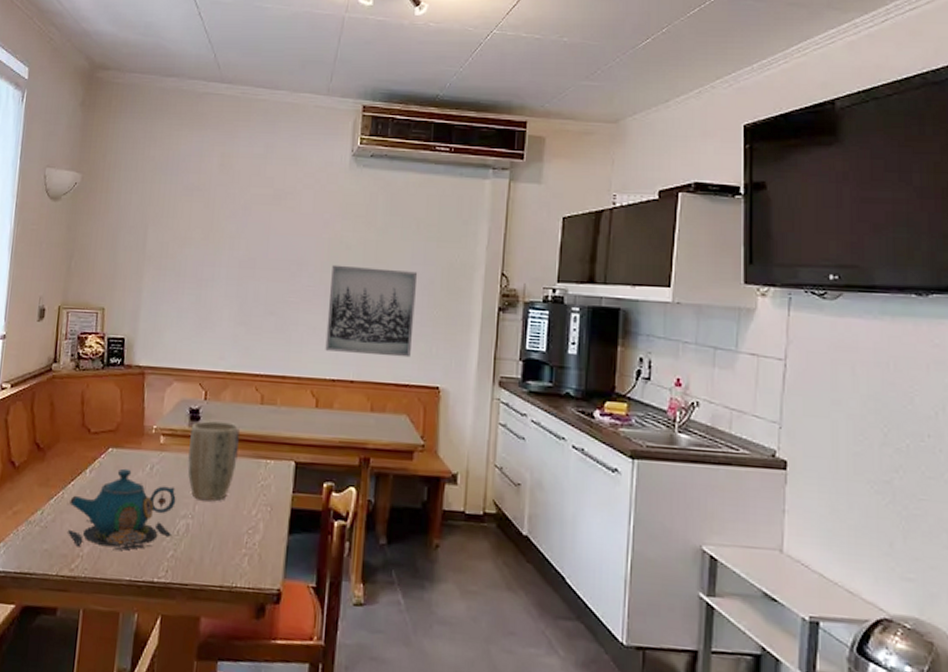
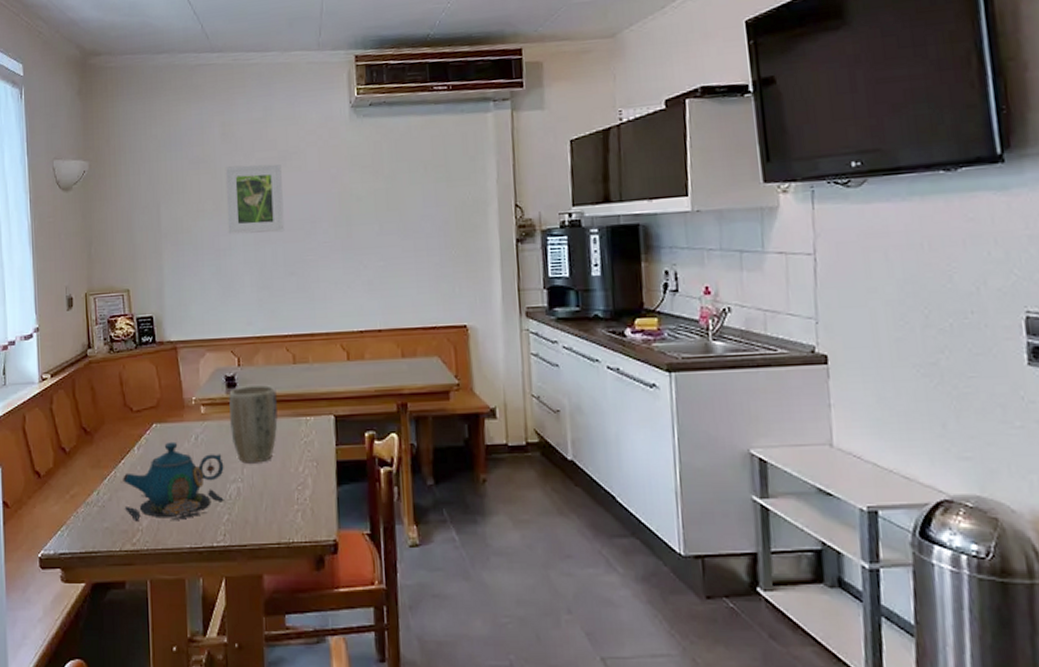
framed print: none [213,198,275,270] -> present [225,164,285,235]
wall art: present [325,264,418,358] -> none [345,214,434,304]

